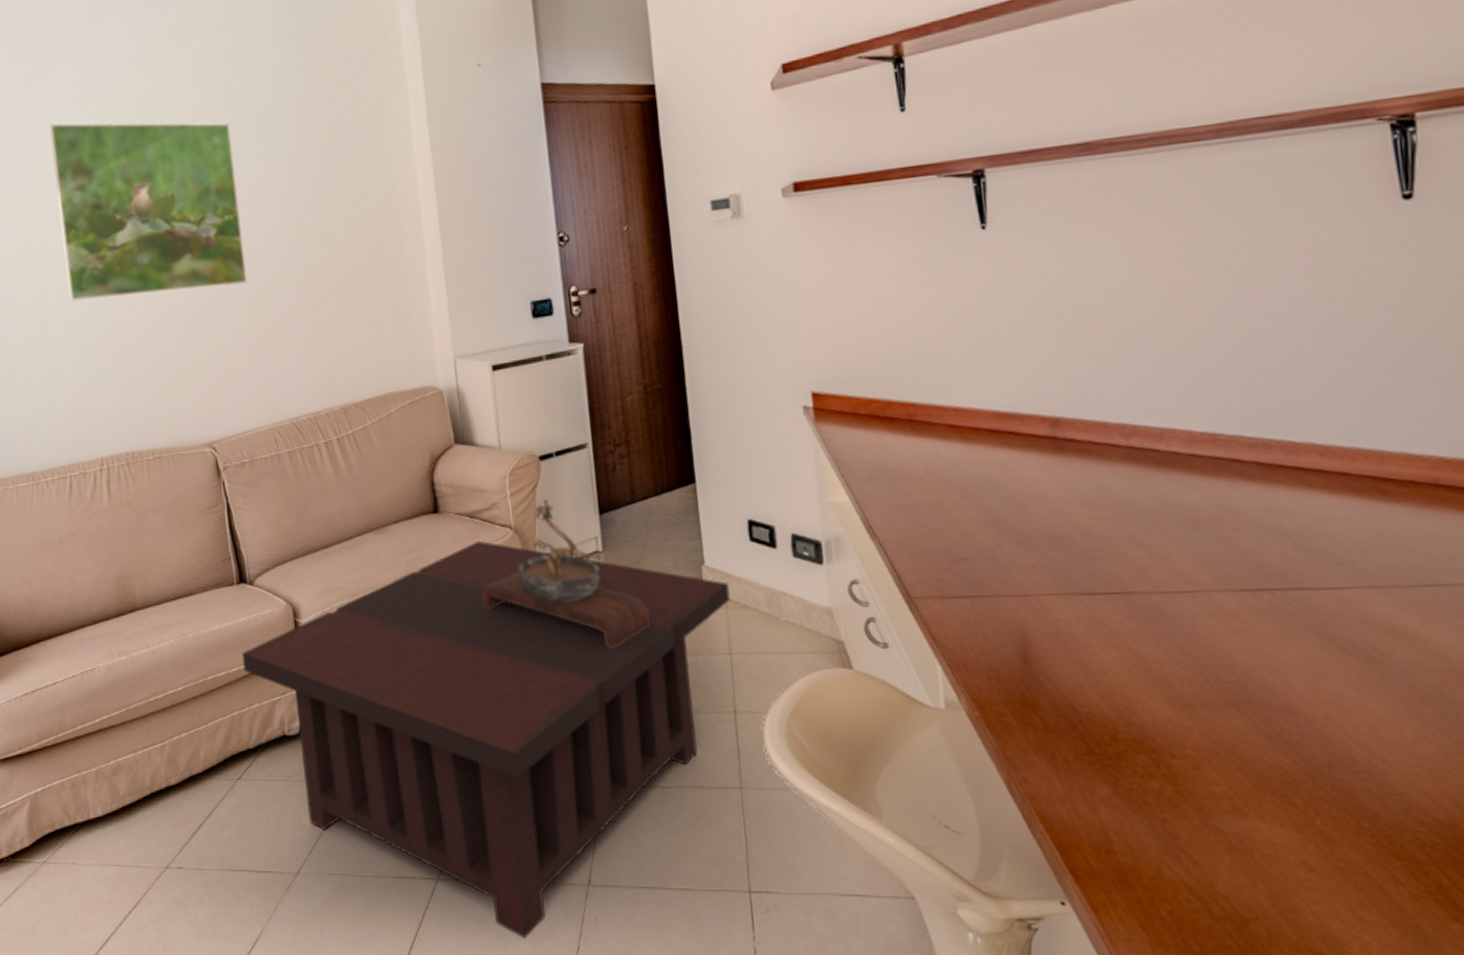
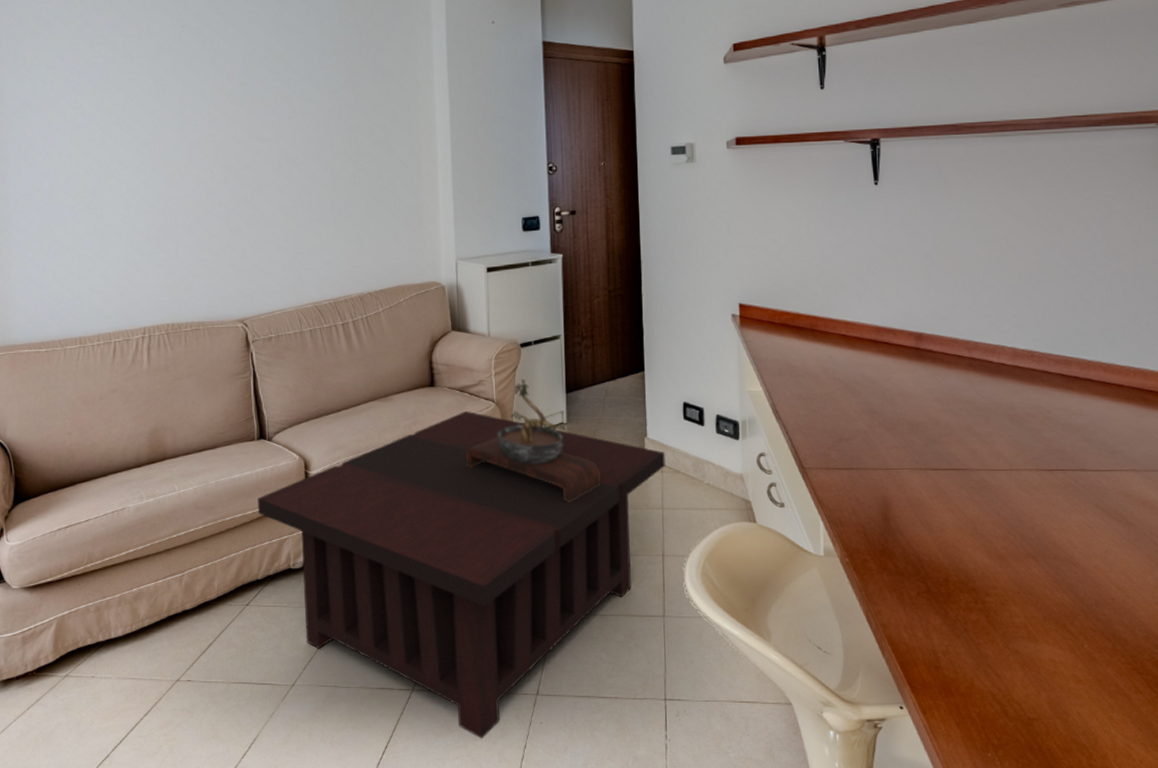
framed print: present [49,122,248,302] -> none [118,37,285,192]

